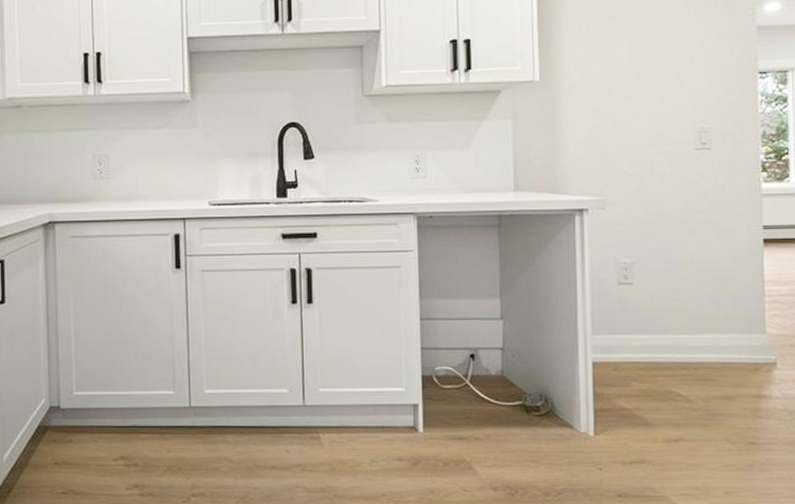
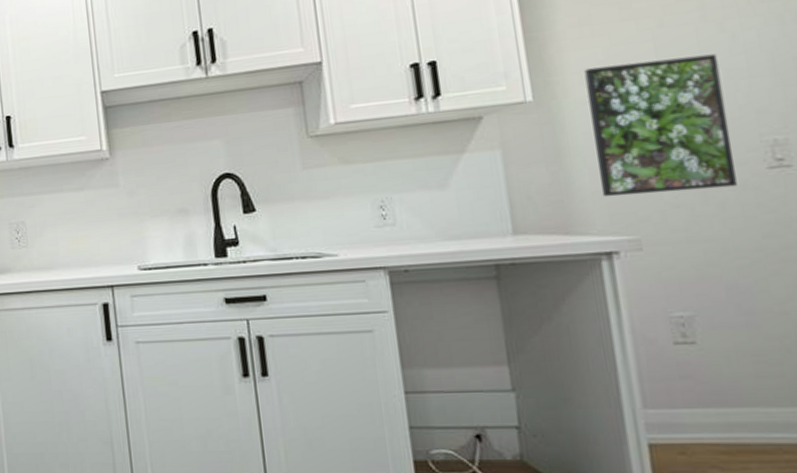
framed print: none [579,55,674,165] -> present [584,53,737,197]

